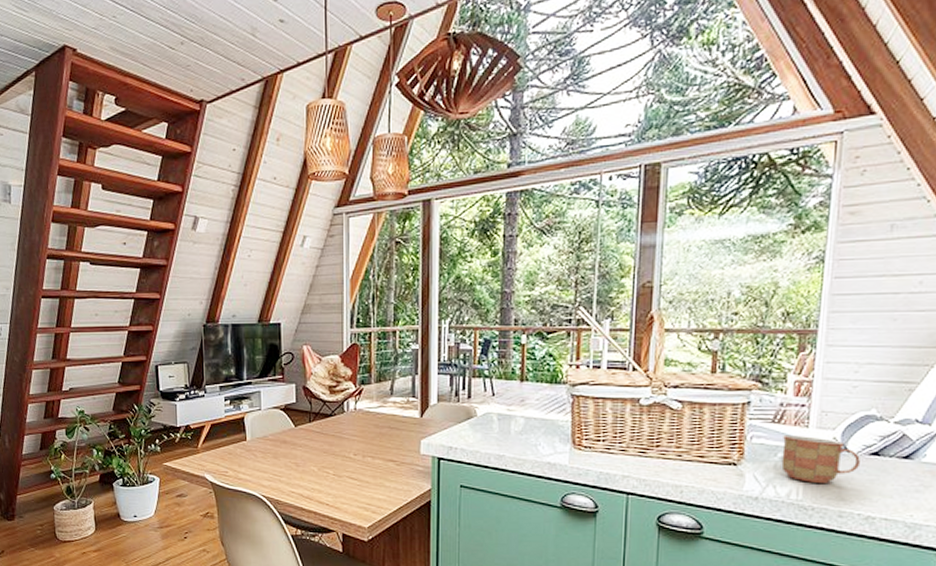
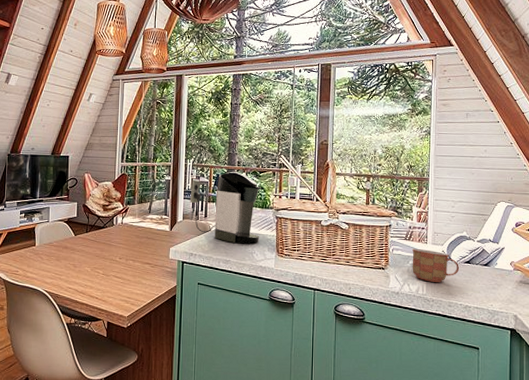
coffee maker: none [446,334,550,434] -> present [190,172,261,245]

